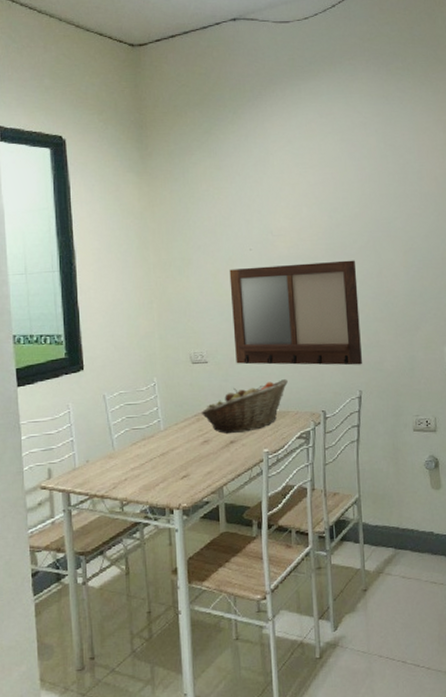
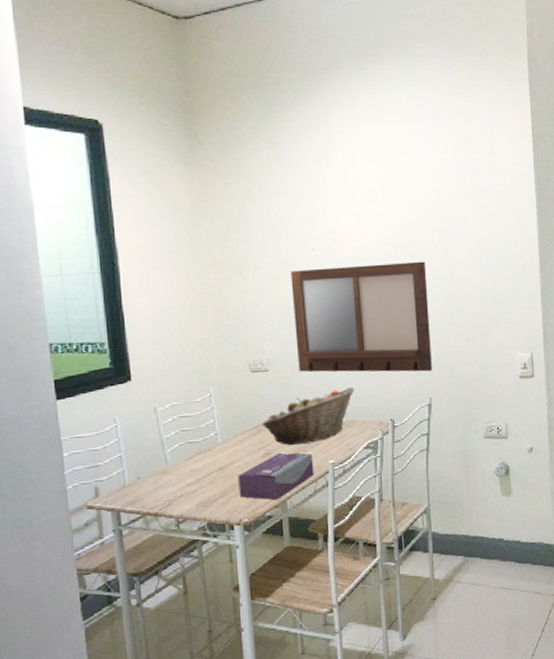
tissue box: none [178,440,249,487] -> present [238,452,314,500]

